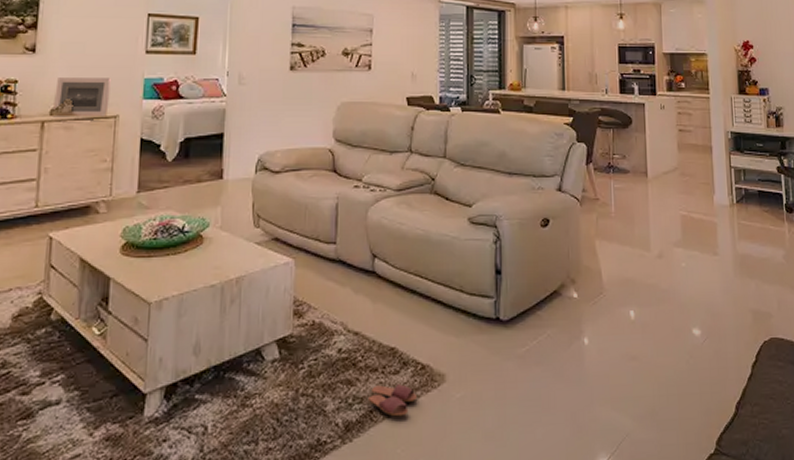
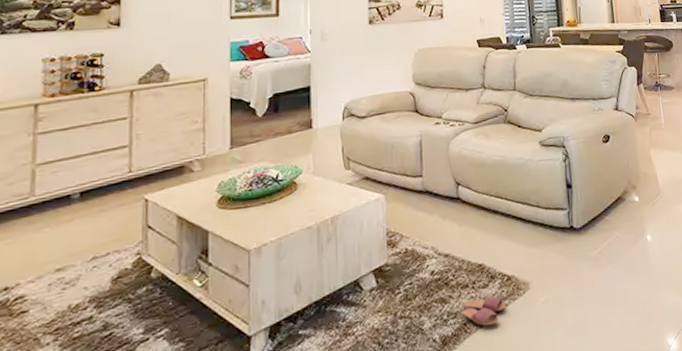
picture frame: present [51,78,112,117] -> none [140,44,199,86]

